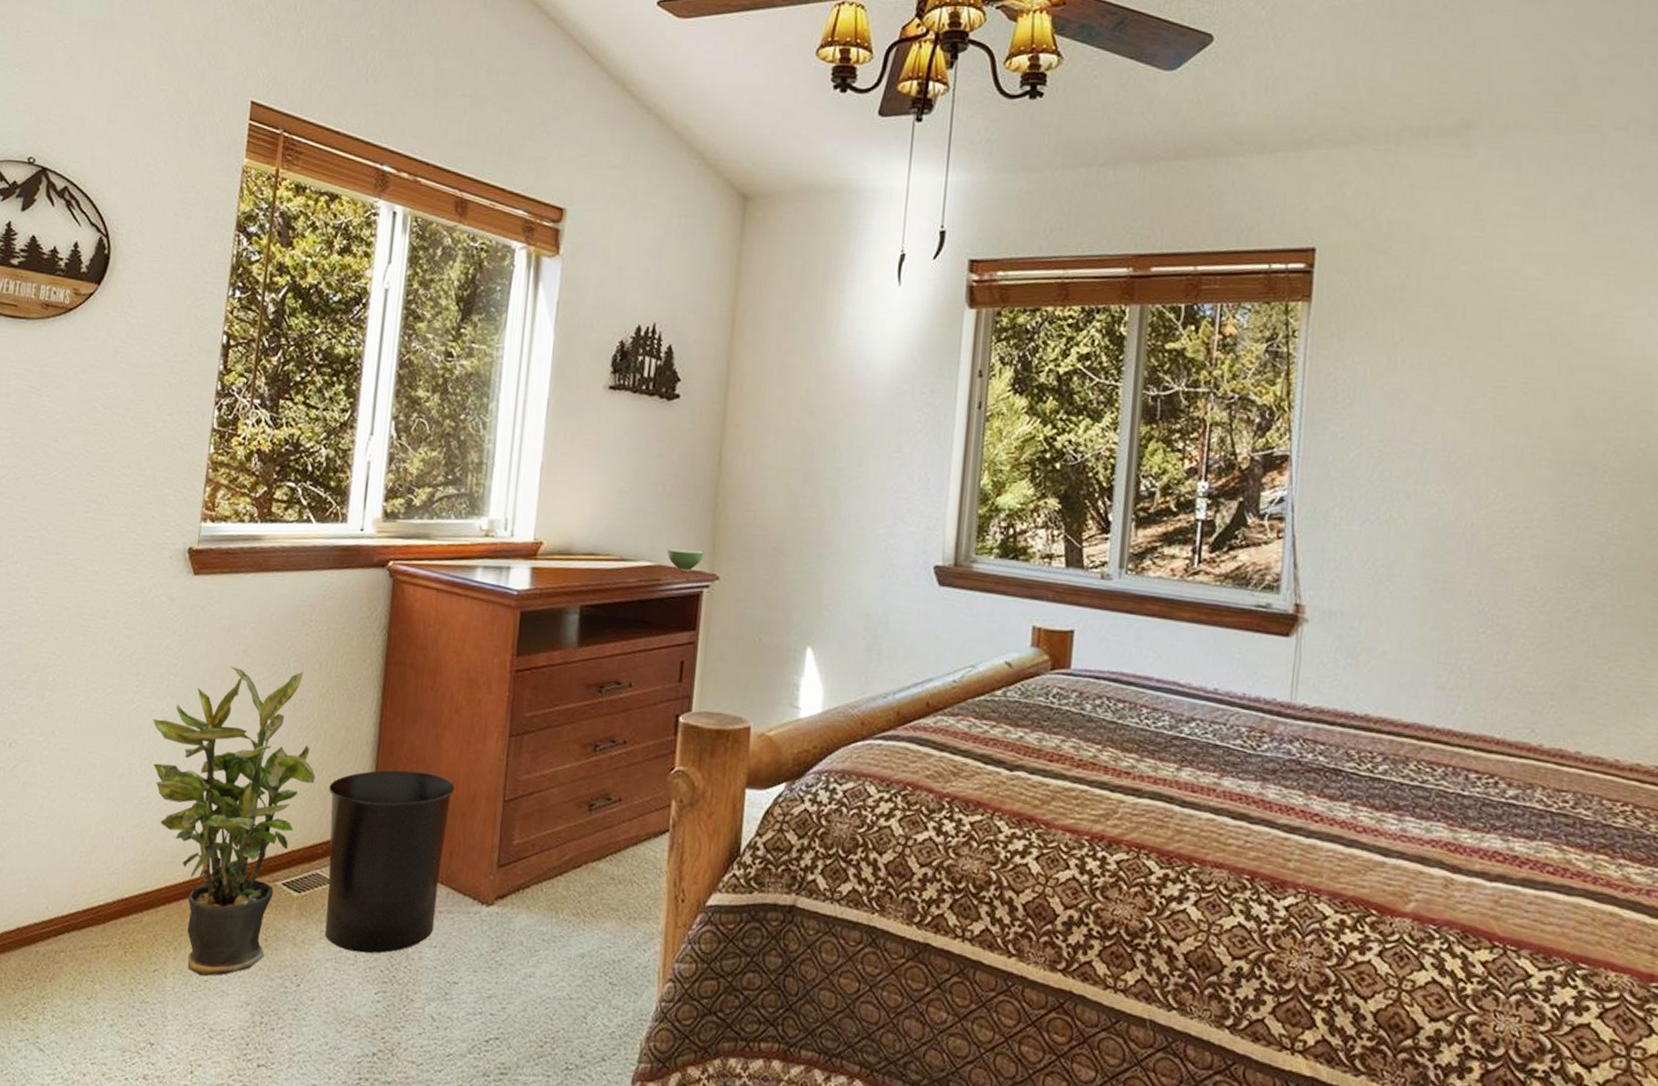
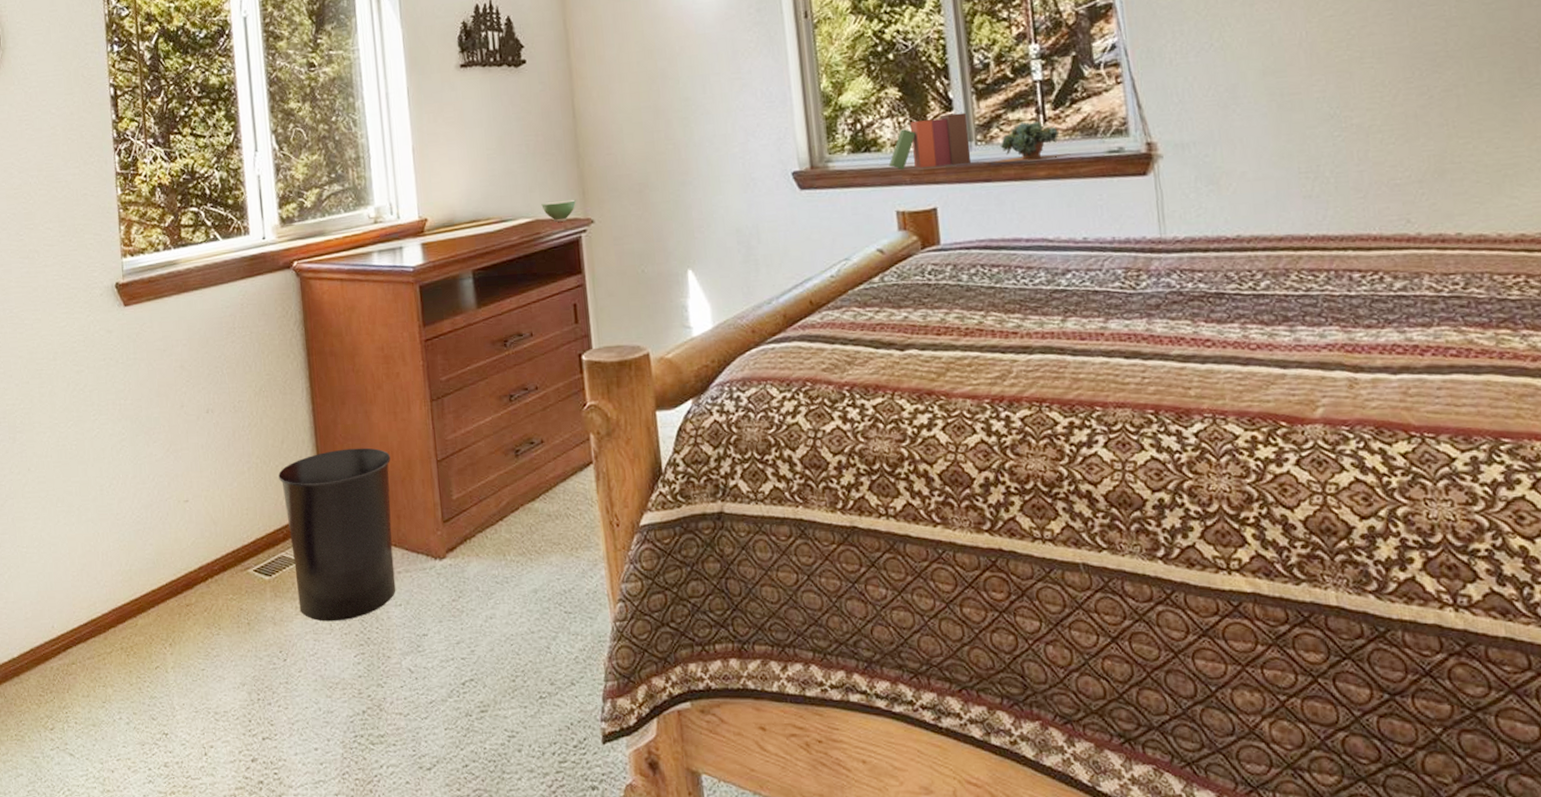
potted plant: present [152,666,315,976] -> none [112,376,265,666]
books: none [1034,536,1123,592] -> present [888,112,972,170]
succulent plant: none [1129,558,1218,603] -> present [983,121,1071,164]

